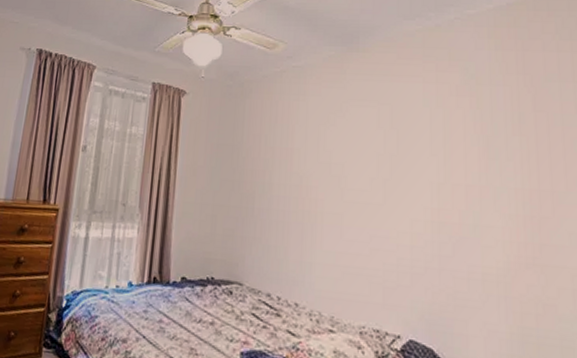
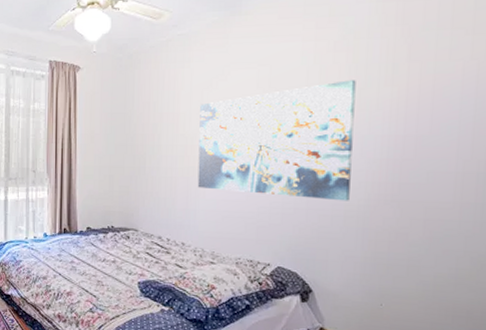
wall art: none [313,126,487,262] -> present [197,80,356,201]

